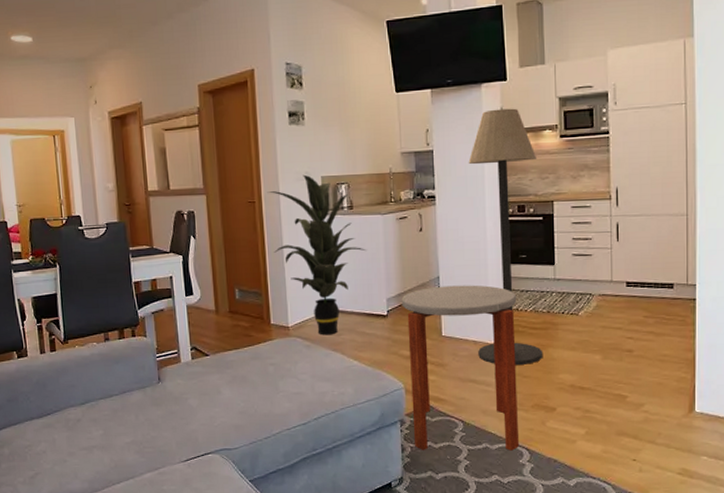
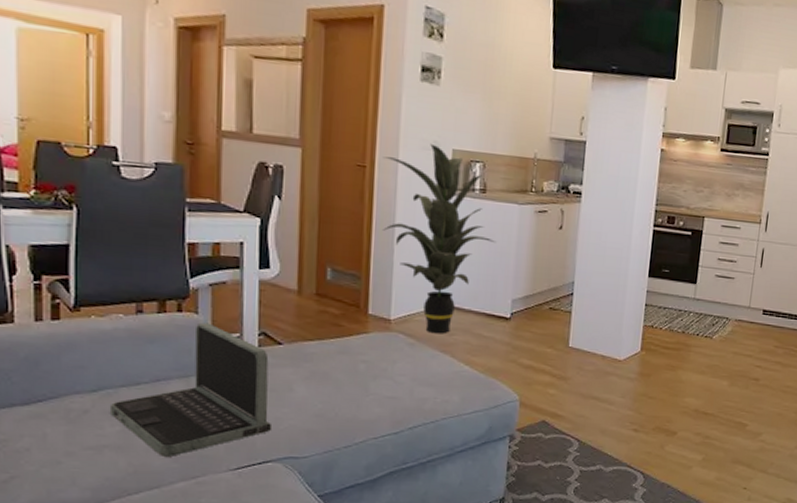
laptop: none [94,343,209,453] -> present [109,322,273,457]
side table: present [401,285,520,451] -> none [523,292,654,474]
floor lamp: present [468,108,543,365] -> none [605,108,695,385]

